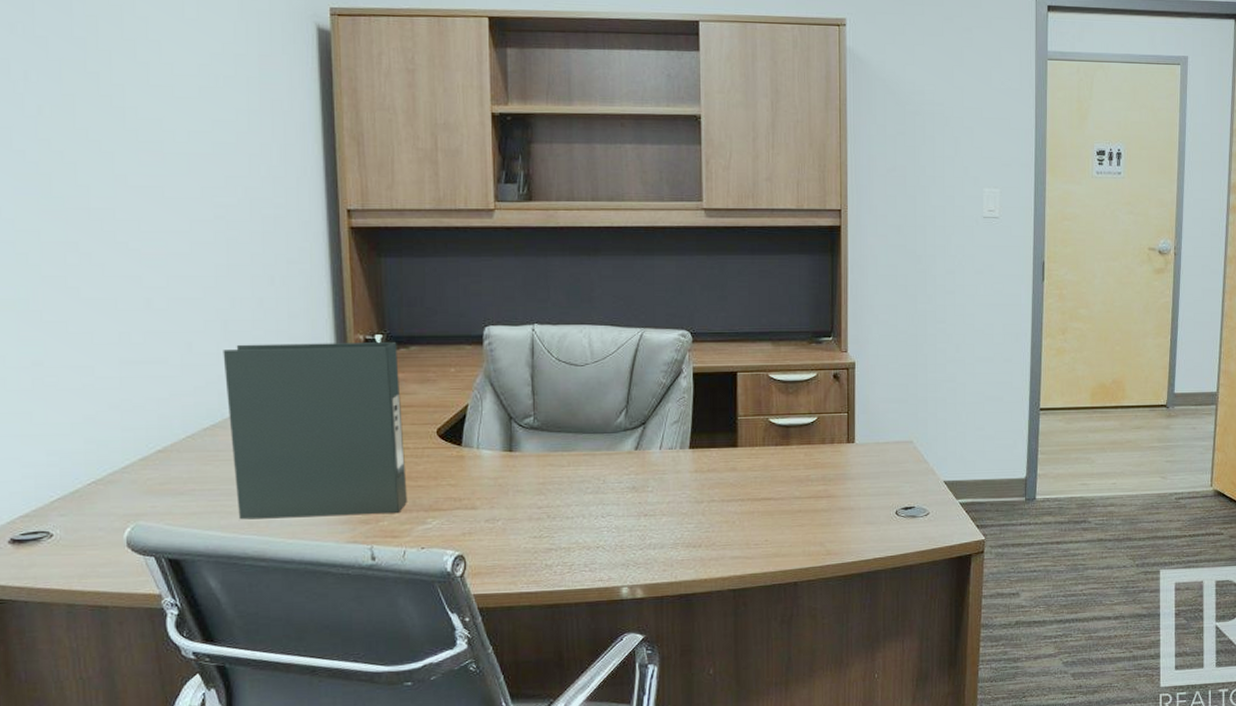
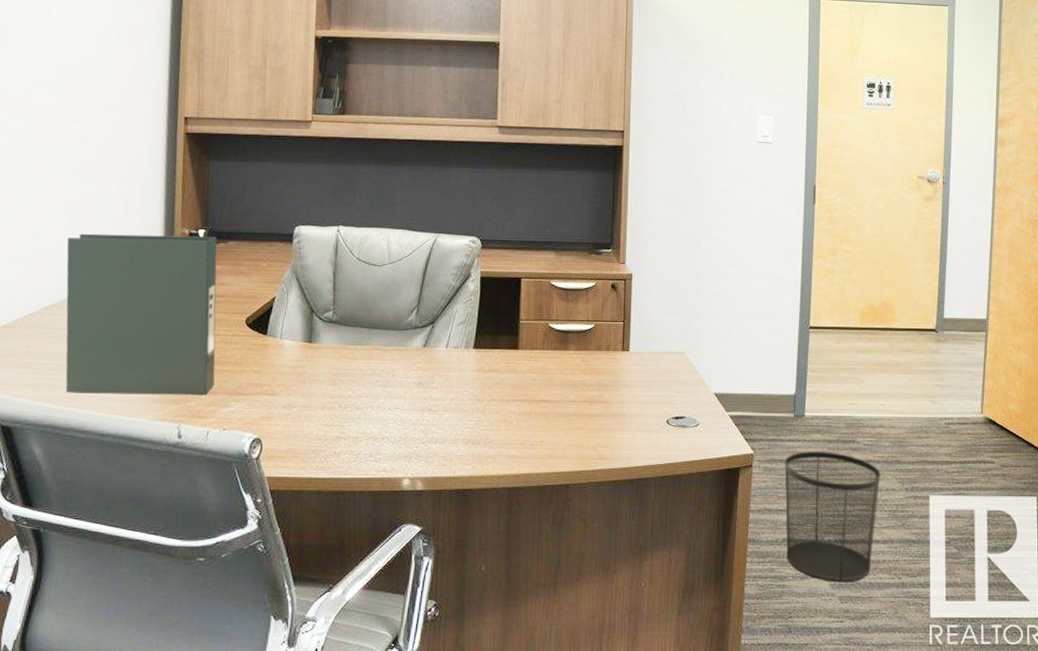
waste bin: none [1016,533,1112,660] -> present [784,451,881,583]

